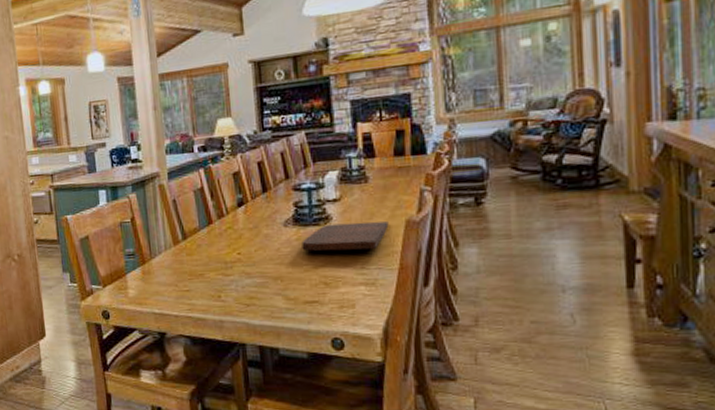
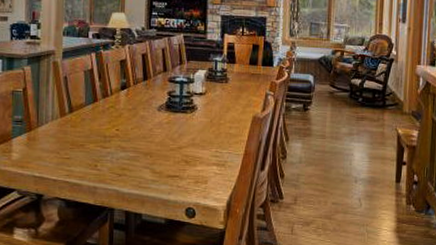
cutting board: present [301,221,389,251] -> none [170,113,240,137]

